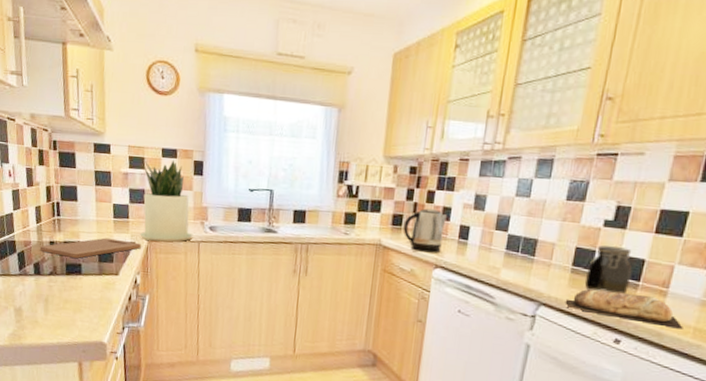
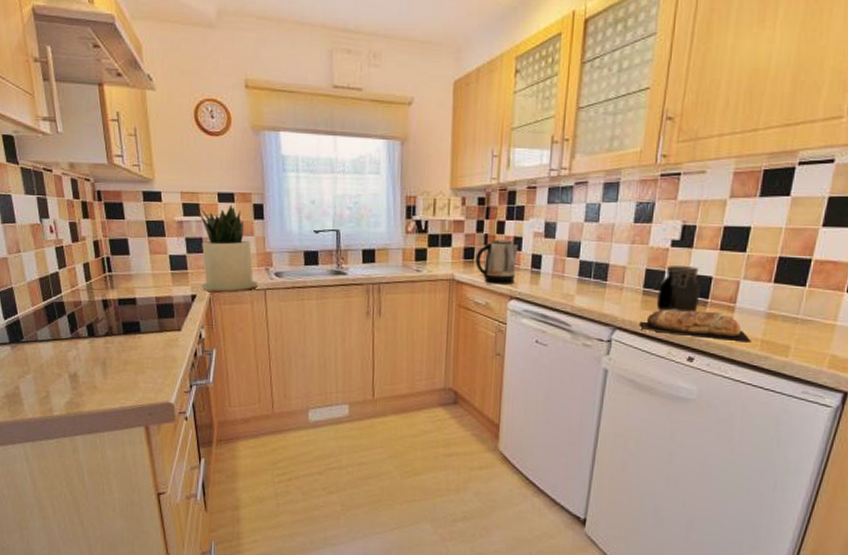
cutting board: present [39,237,141,258] -> none [92,292,203,316]

